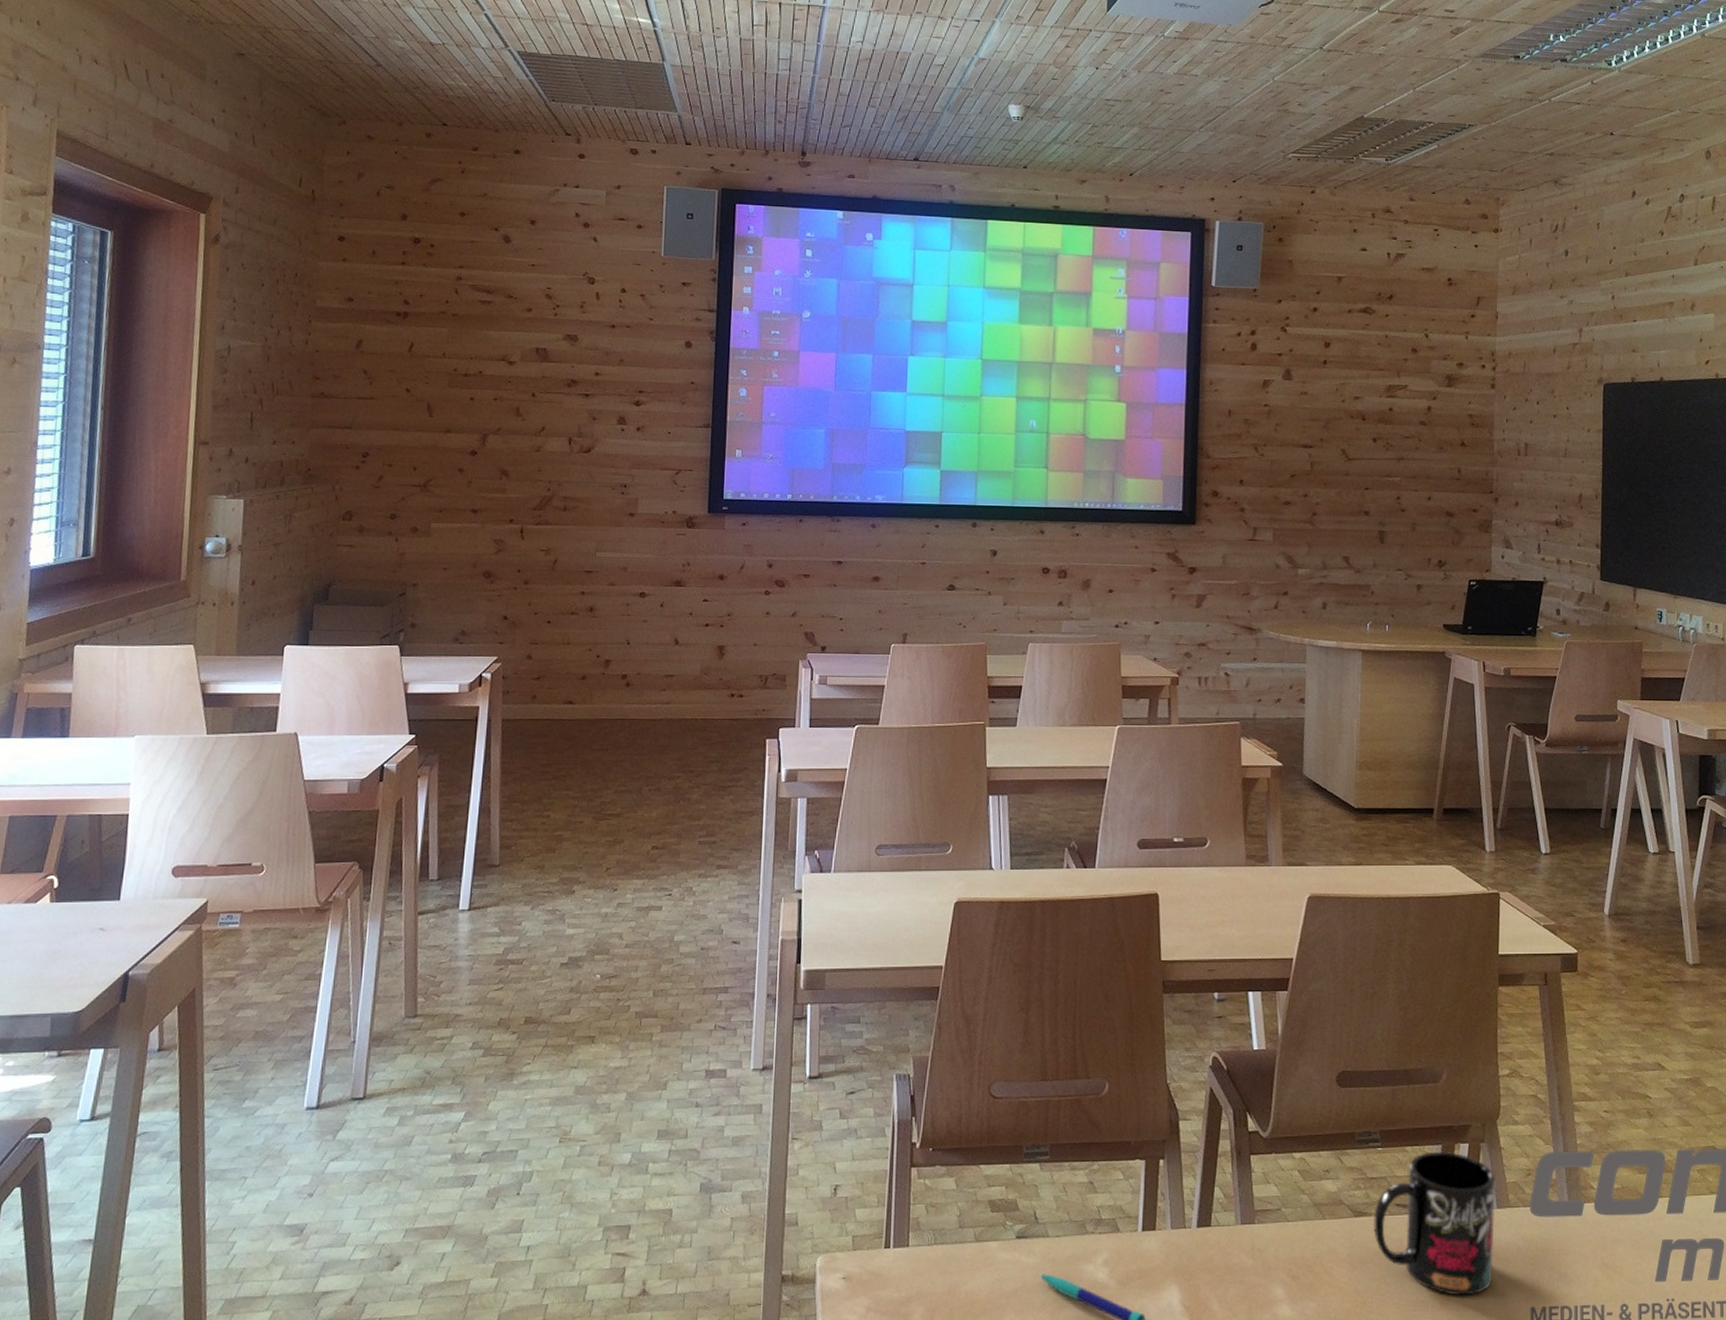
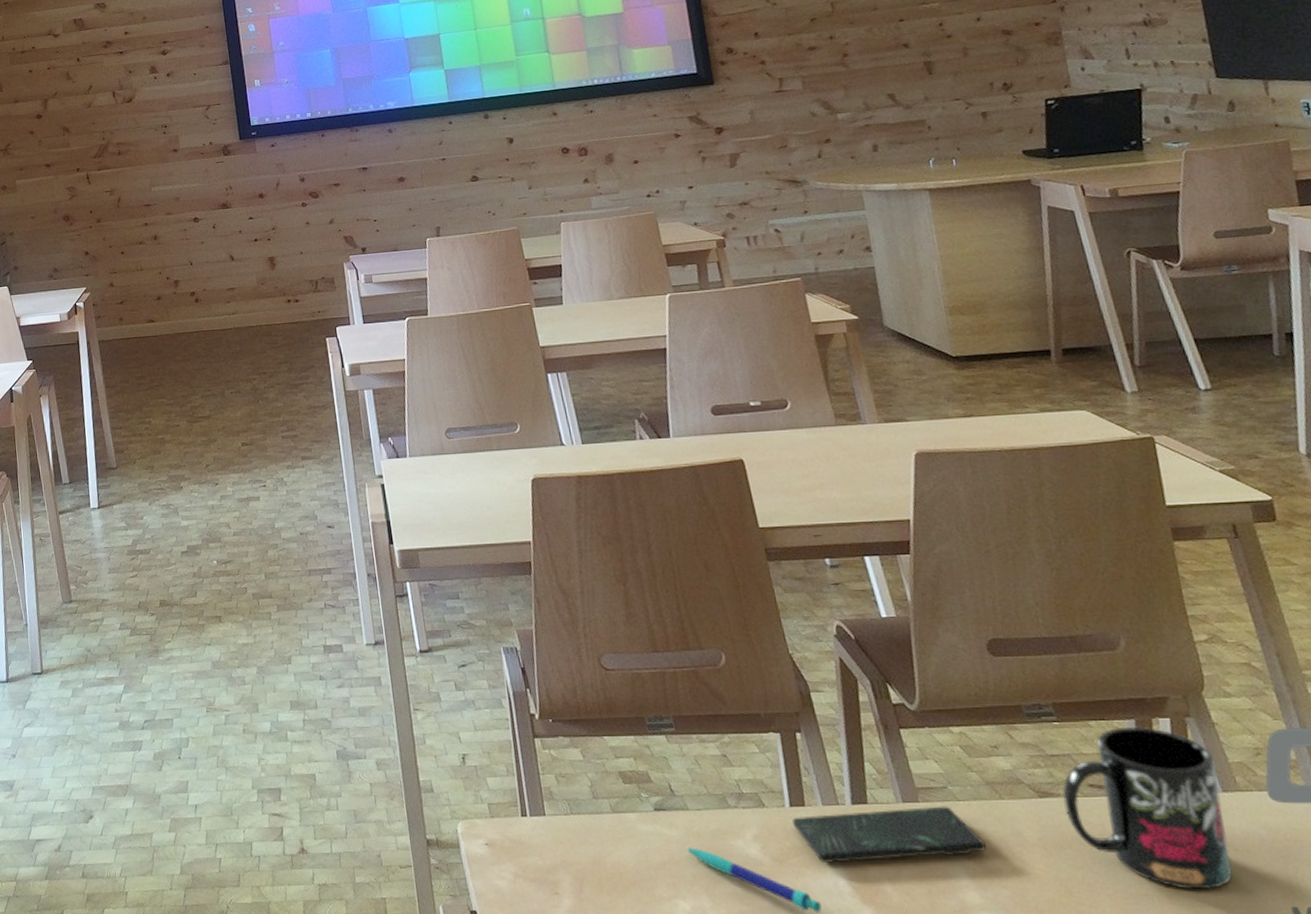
smartphone: none [1142,1227,1303,1284] -> present [792,806,986,863]

